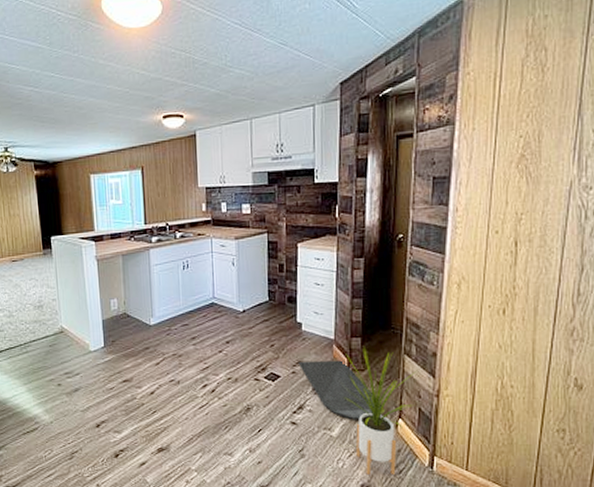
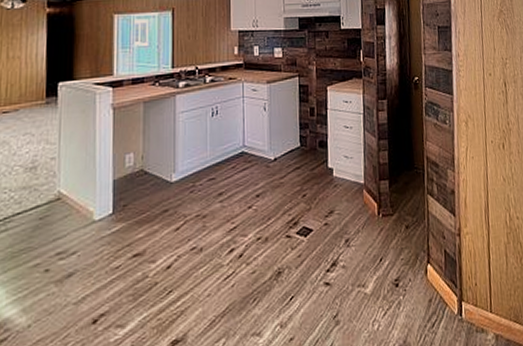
door mat: present [298,360,382,420] -> none [330,205,411,271]
house plant: present [343,347,416,474] -> none [375,190,440,334]

